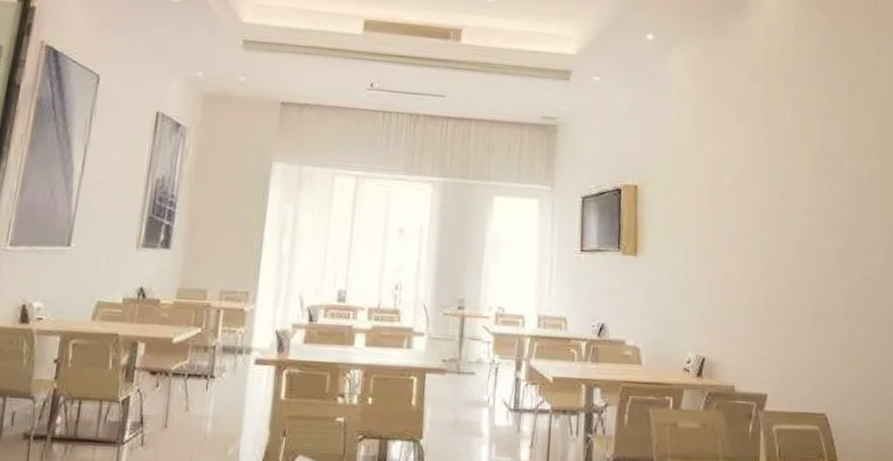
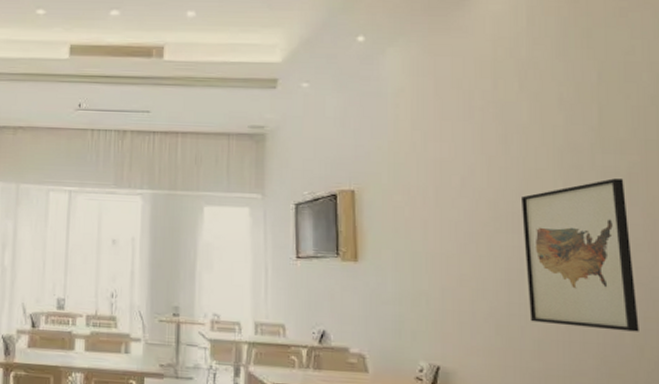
wall art: none [781,183,871,324] -> present [520,178,639,332]

